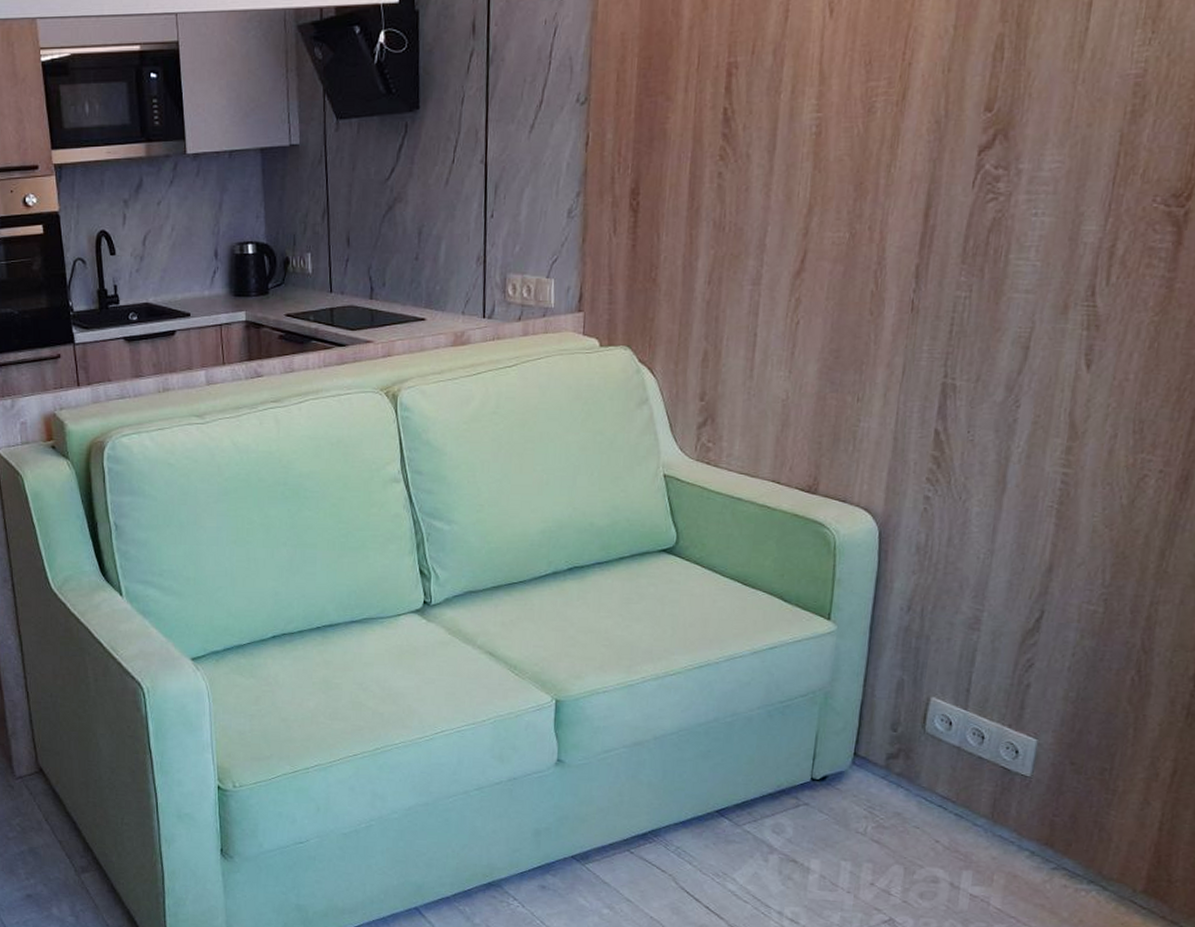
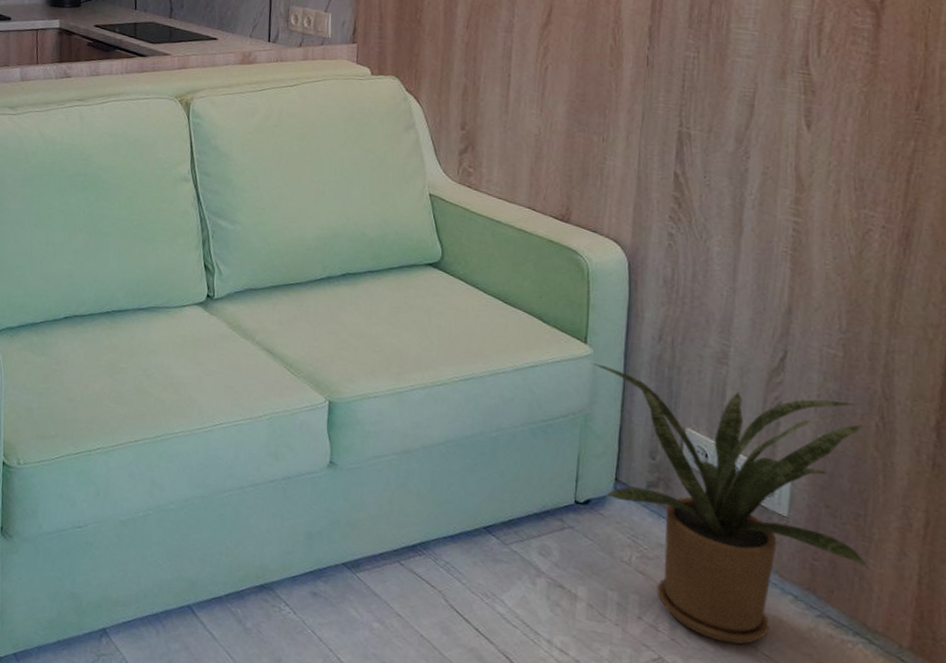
house plant: none [834,640,1117,901] -> present [591,363,870,645]

